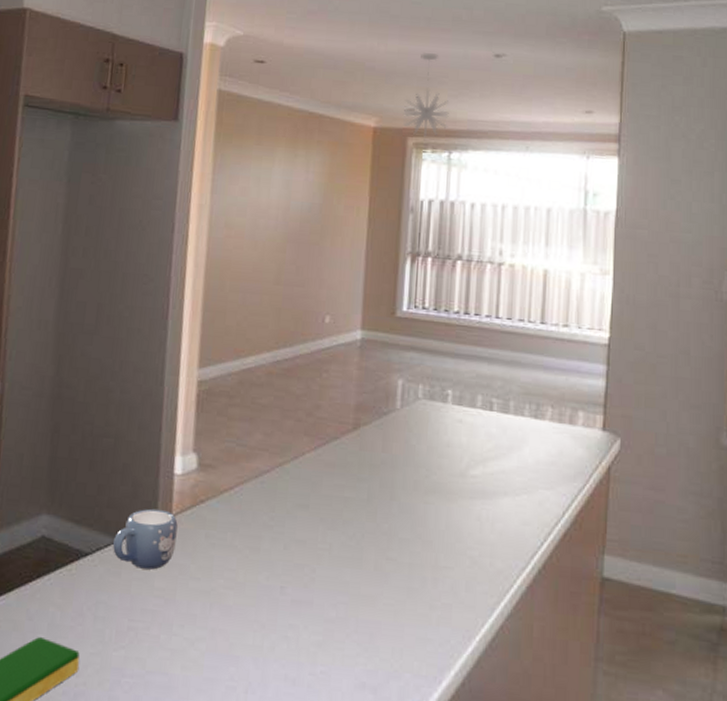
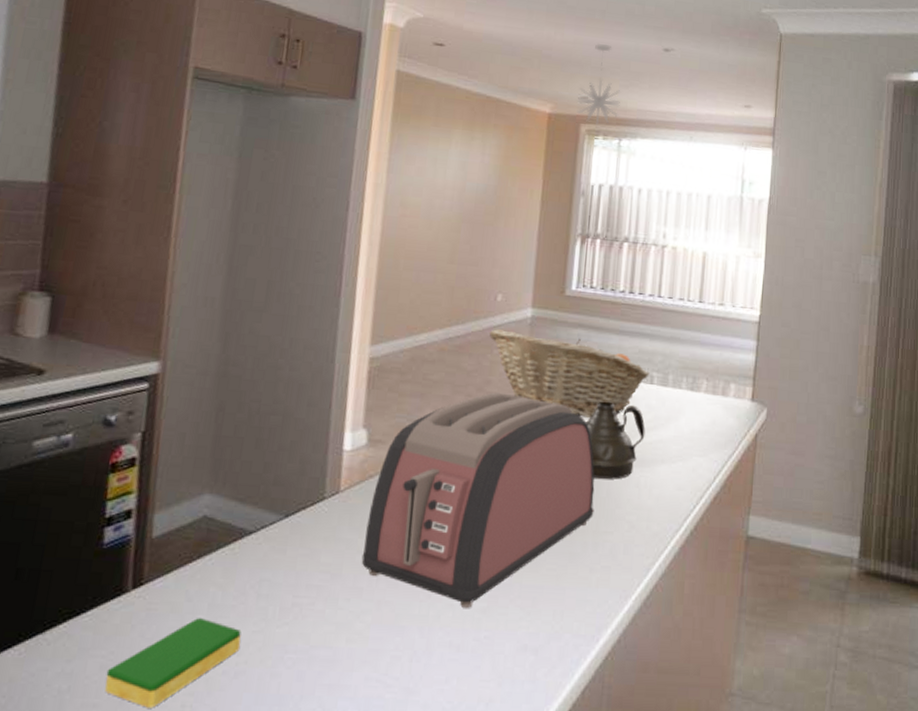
mug: present [112,508,178,570] -> none [278,485,346,546]
toaster: none [194,417,433,641] -> present [361,392,595,608]
fruit basket: none [318,352,489,446] -> present [490,329,650,418]
teapot: none [372,425,486,512] -> present [539,399,646,480]

